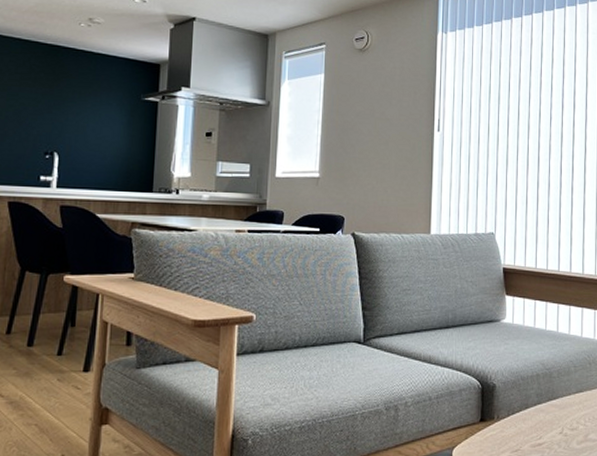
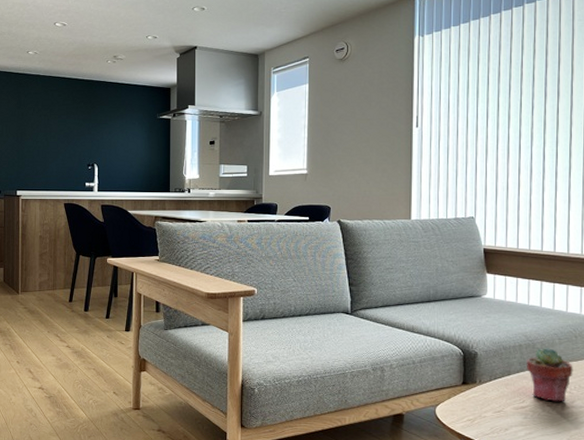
potted succulent: none [543,377,588,436] -> present [526,348,573,402]

